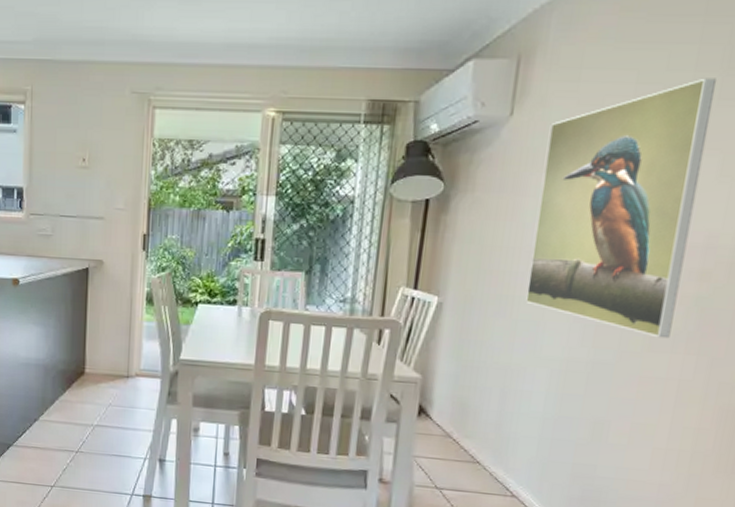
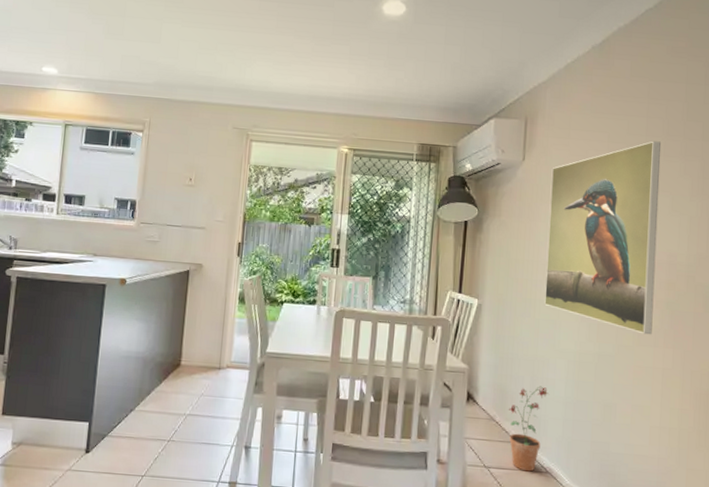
potted plant: none [468,399,523,495] -> present [509,386,549,472]

